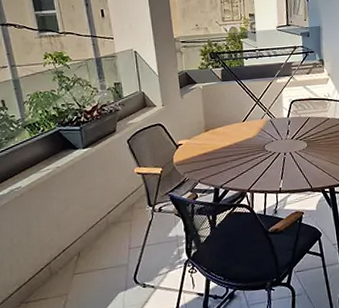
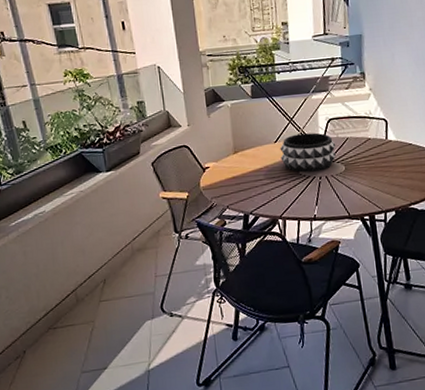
decorative bowl: none [247,113,299,149] -> present [280,132,336,173]

